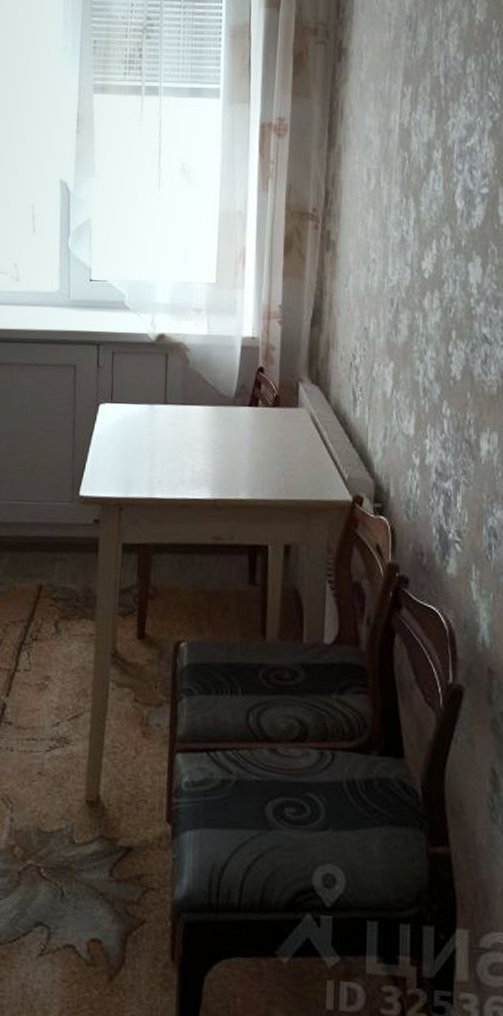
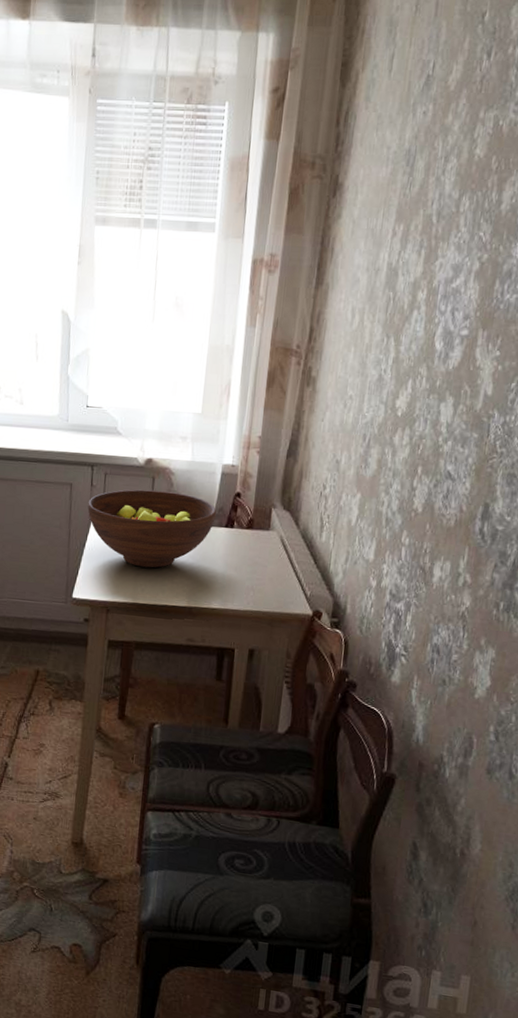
fruit bowl: none [94,368,238,457] -> present [87,489,216,568]

